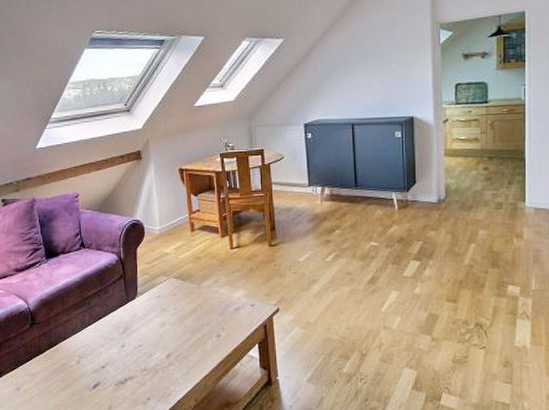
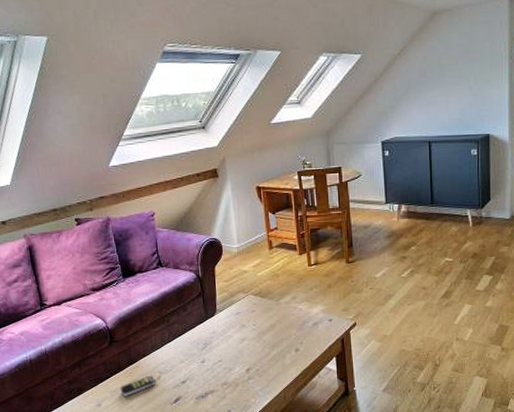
remote control: none [39,359,75,380] -> present [120,375,156,396]

